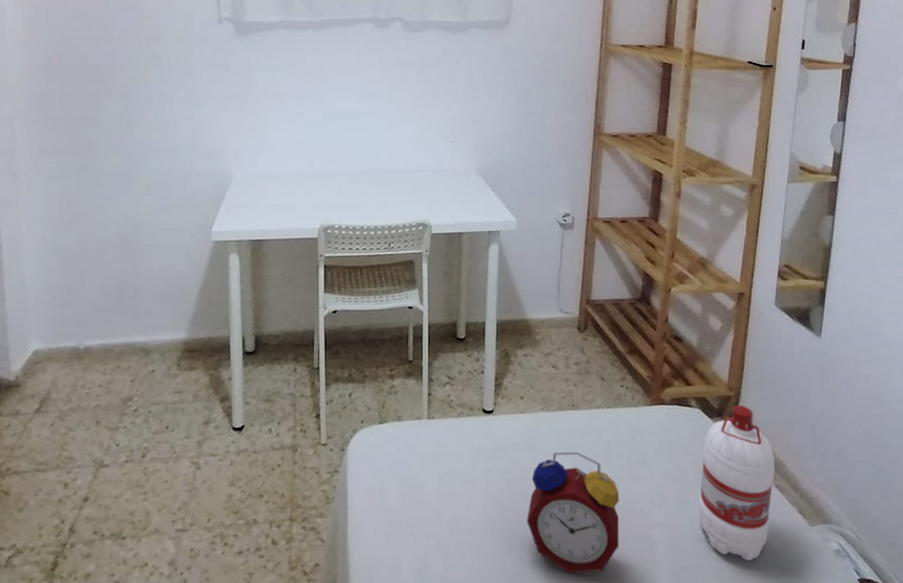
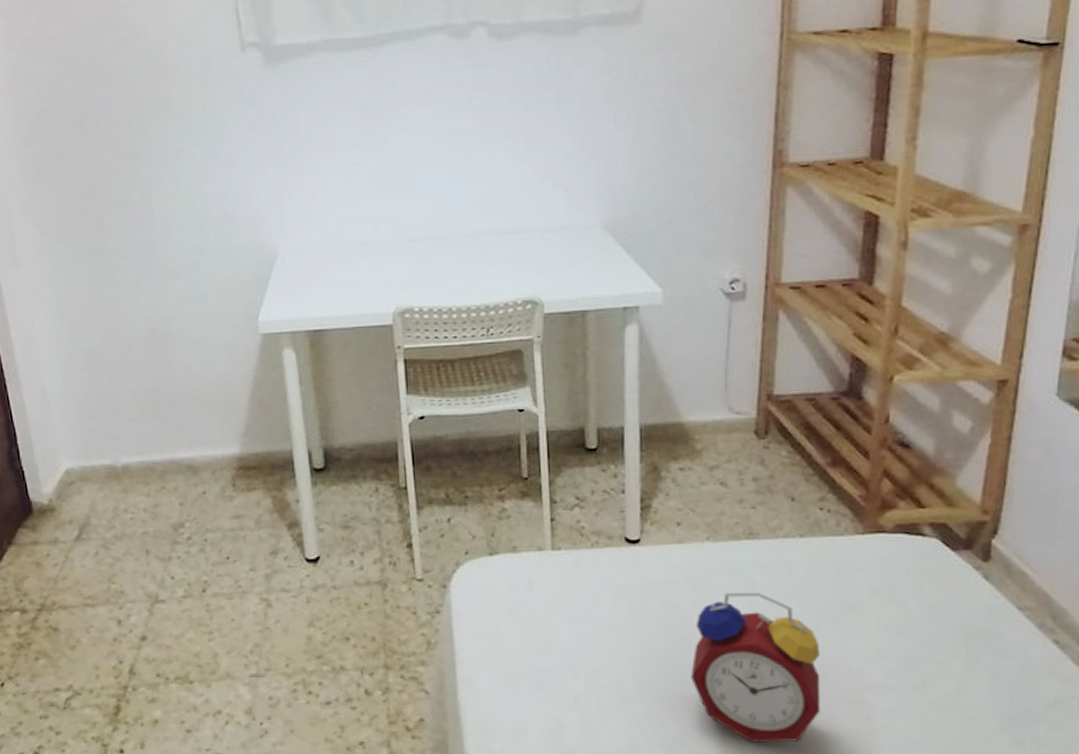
water bottle: present [698,404,775,561] -> none [935,533,1053,736]

